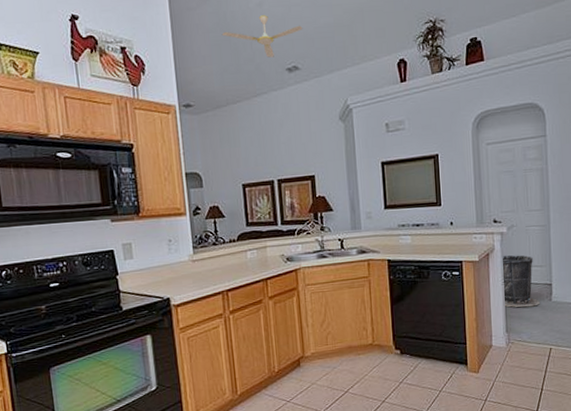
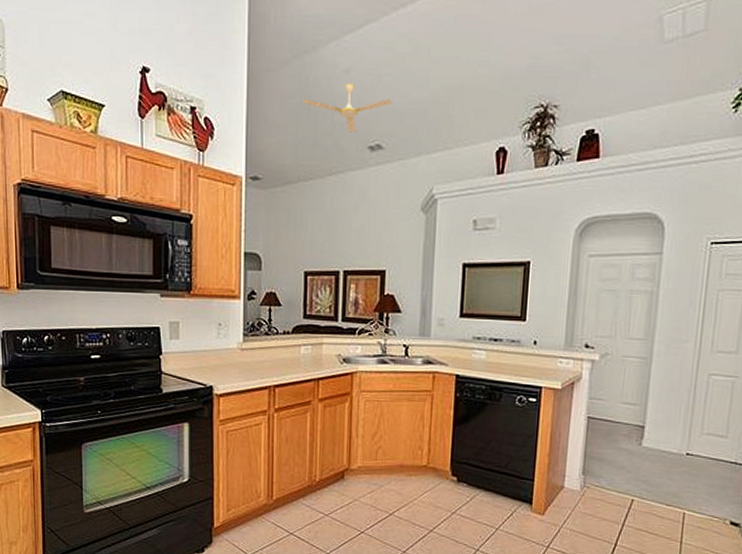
trash can: present [503,254,540,308] -> none [584,386,627,450]

